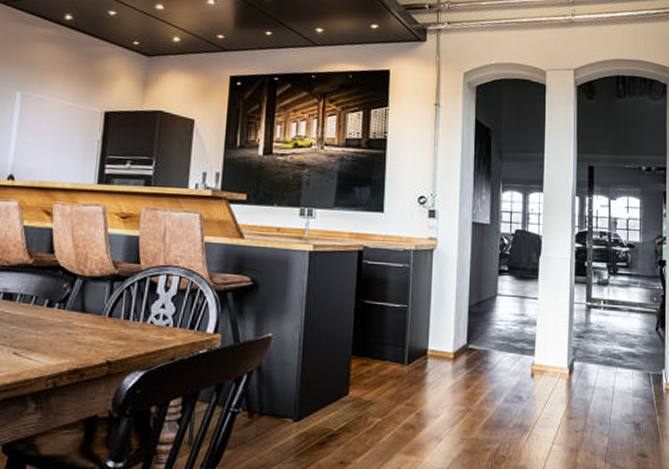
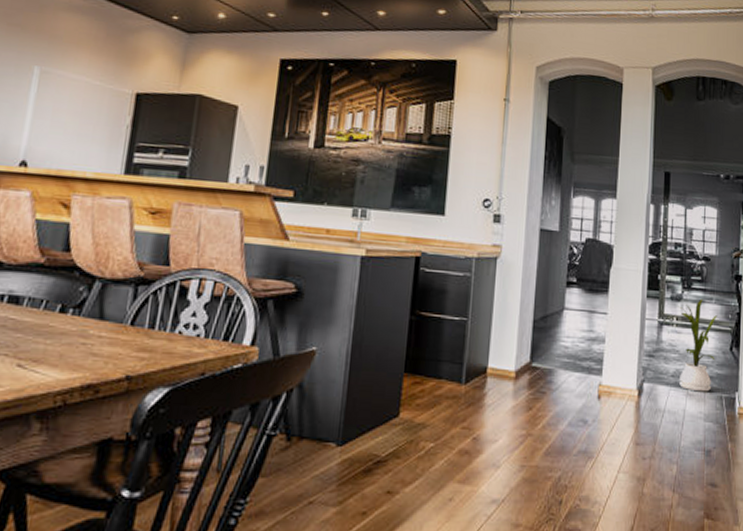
house plant: none [604,283,643,370] -> present [677,298,718,392]

